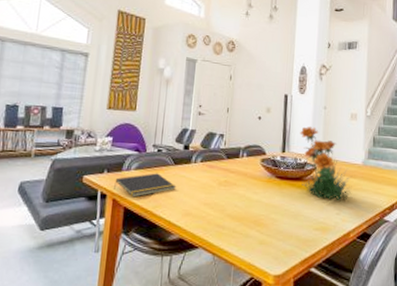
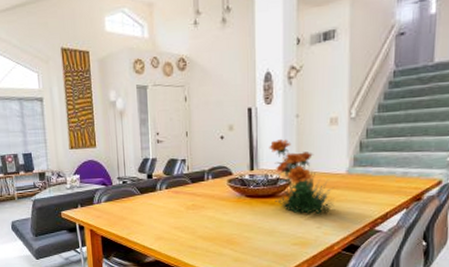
notepad: present [114,173,176,198] -> none [89,203,146,227]

